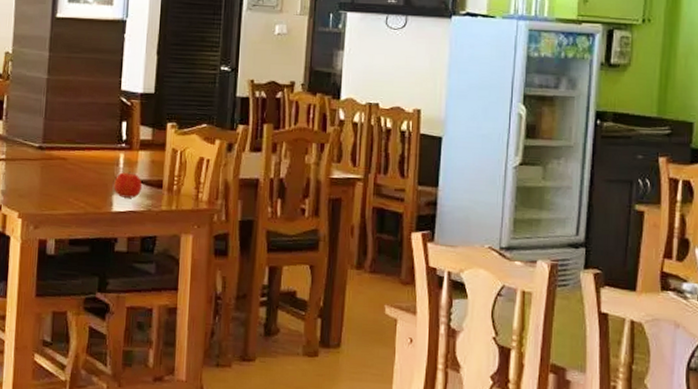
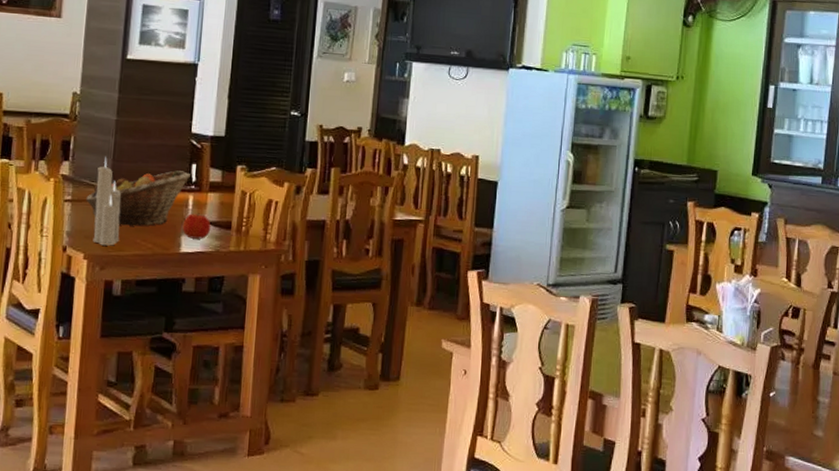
fruit basket: none [19,128,122,185] -> present [86,170,192,226]
candle: none [26,116,53,205] -> present [93,157,121,246]

